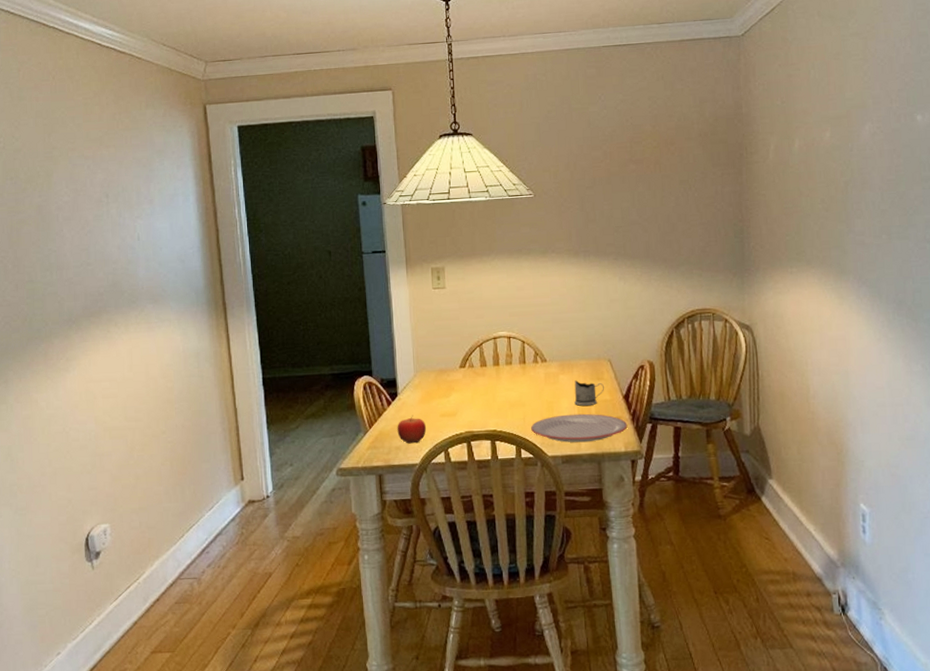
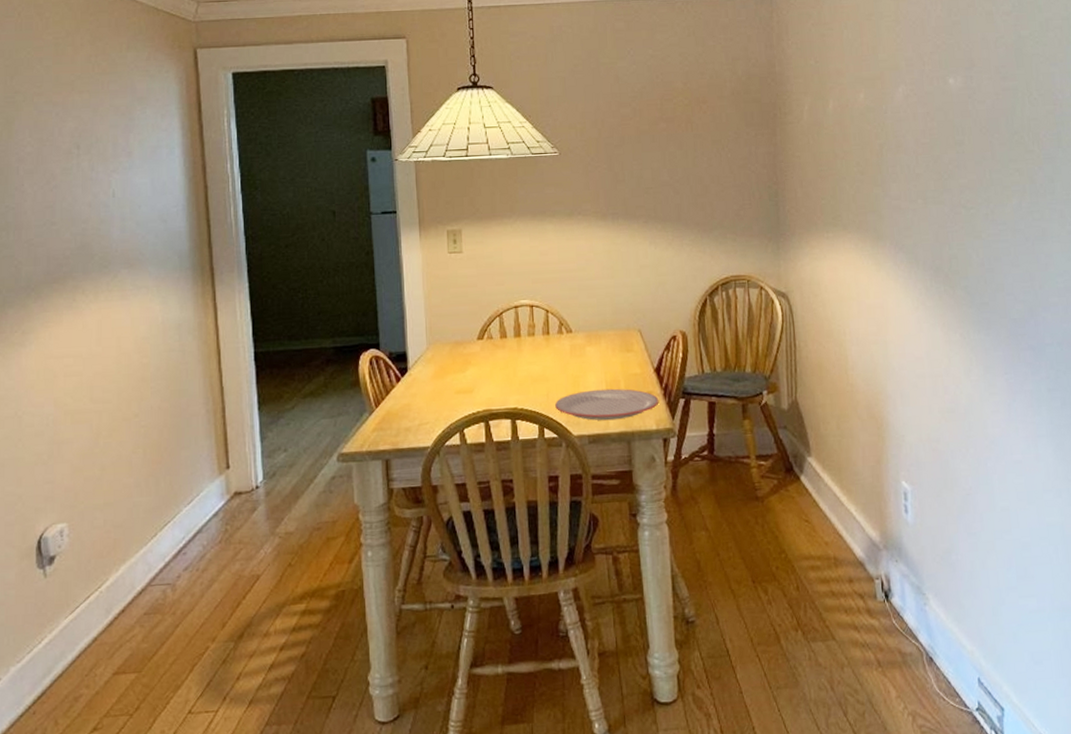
fruit: present [397,415,427,444] -> none [407,392,440,425]
tea glass holder: present [574,380,605,406] -> none [602,352,635,380]

